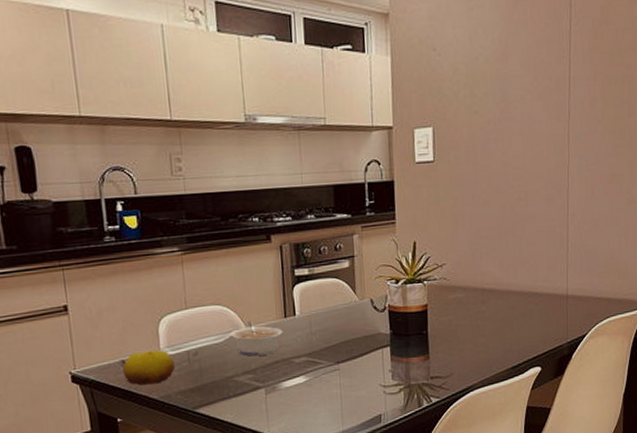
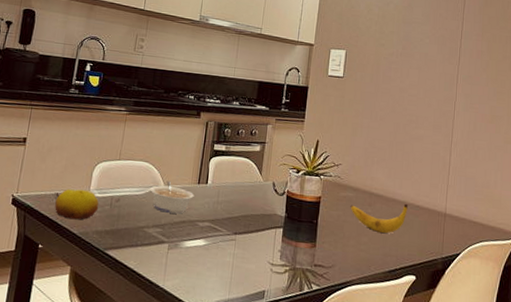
banana: none [461,293,526,330] -> present [350,203,408,234]

